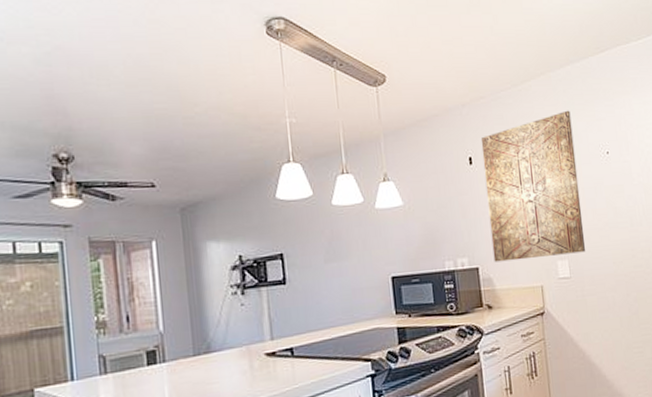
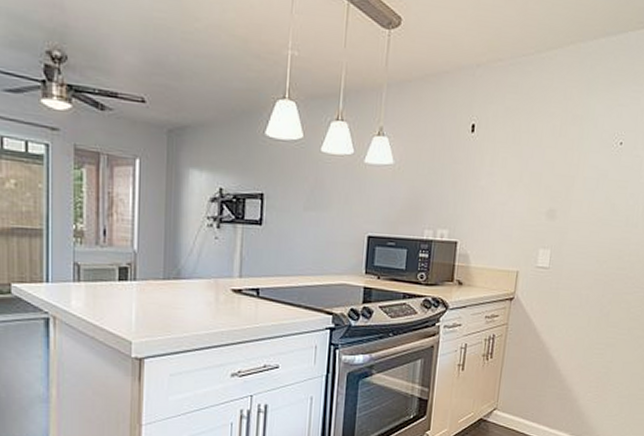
wall art: present [480,110,585,263] -> none [474,89,592,245]

